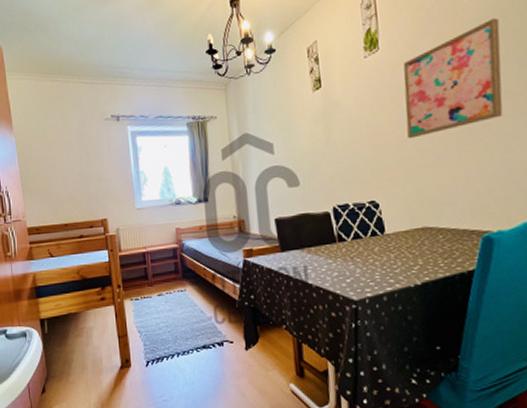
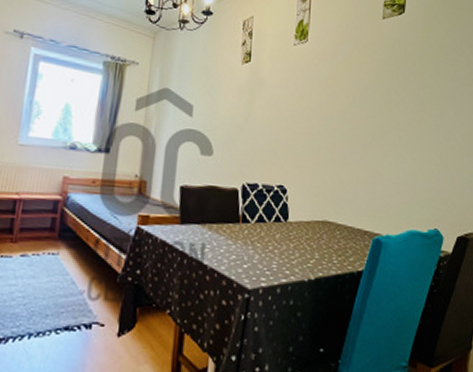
wall art: present [403,17,503,139] -> none [322,42,406,132]

